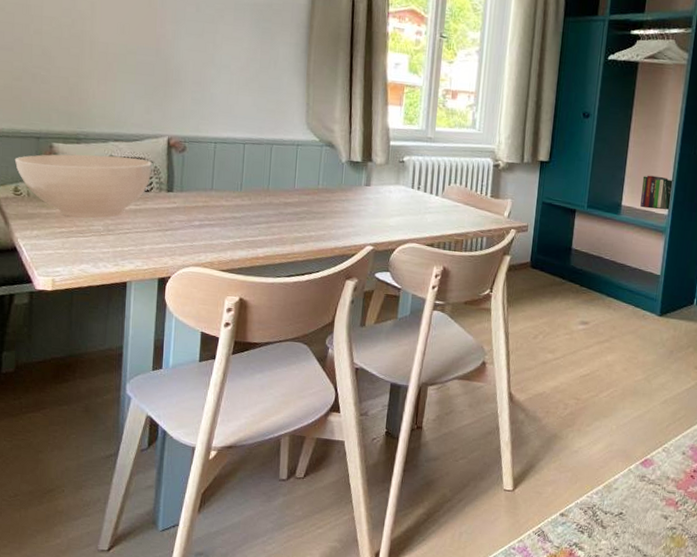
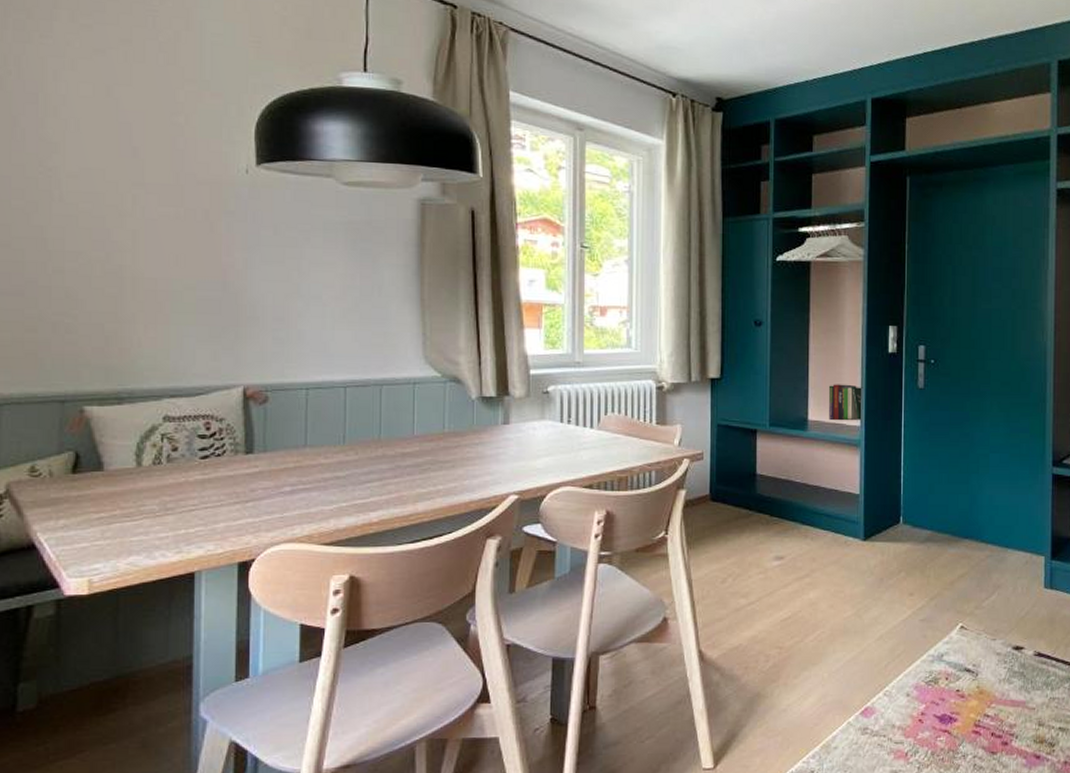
bowl: present [14,154,153,219] -> none [29,415,224,498]

